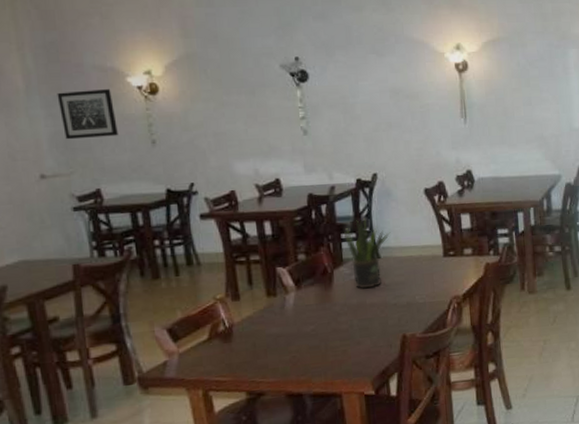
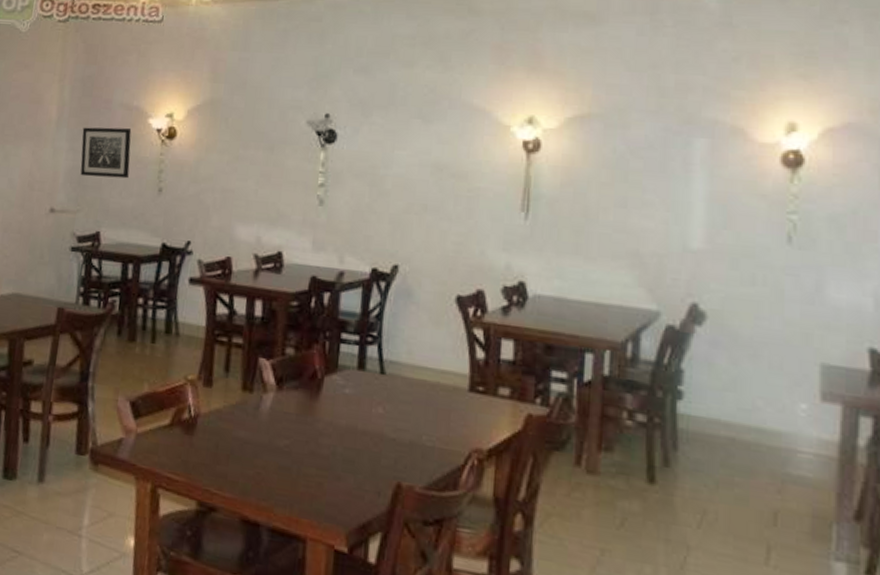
potted plant: present [343,218,391,289] -> none [344,319,404,411]

